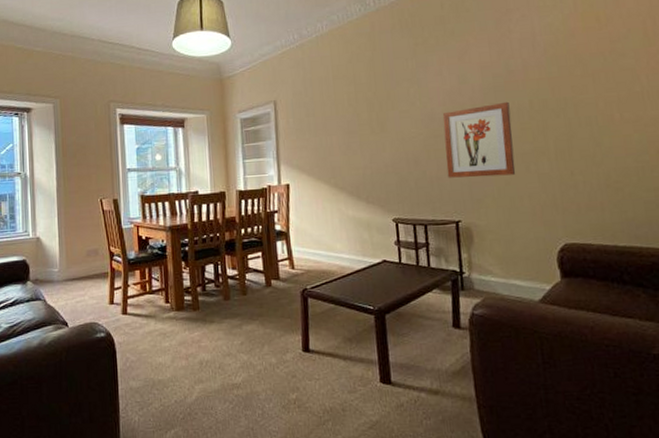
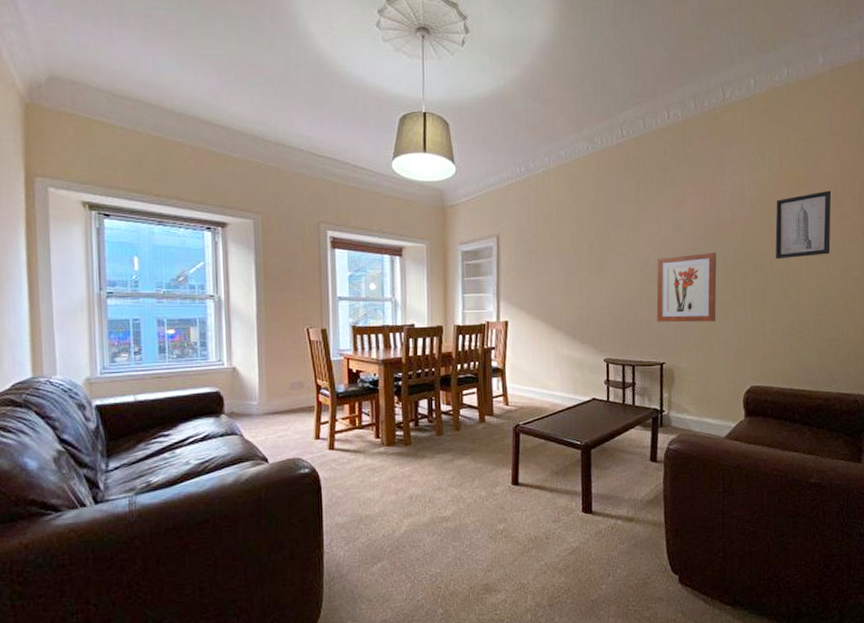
wall art: none [573,26,647,105] -> present [775,190,832,259]

